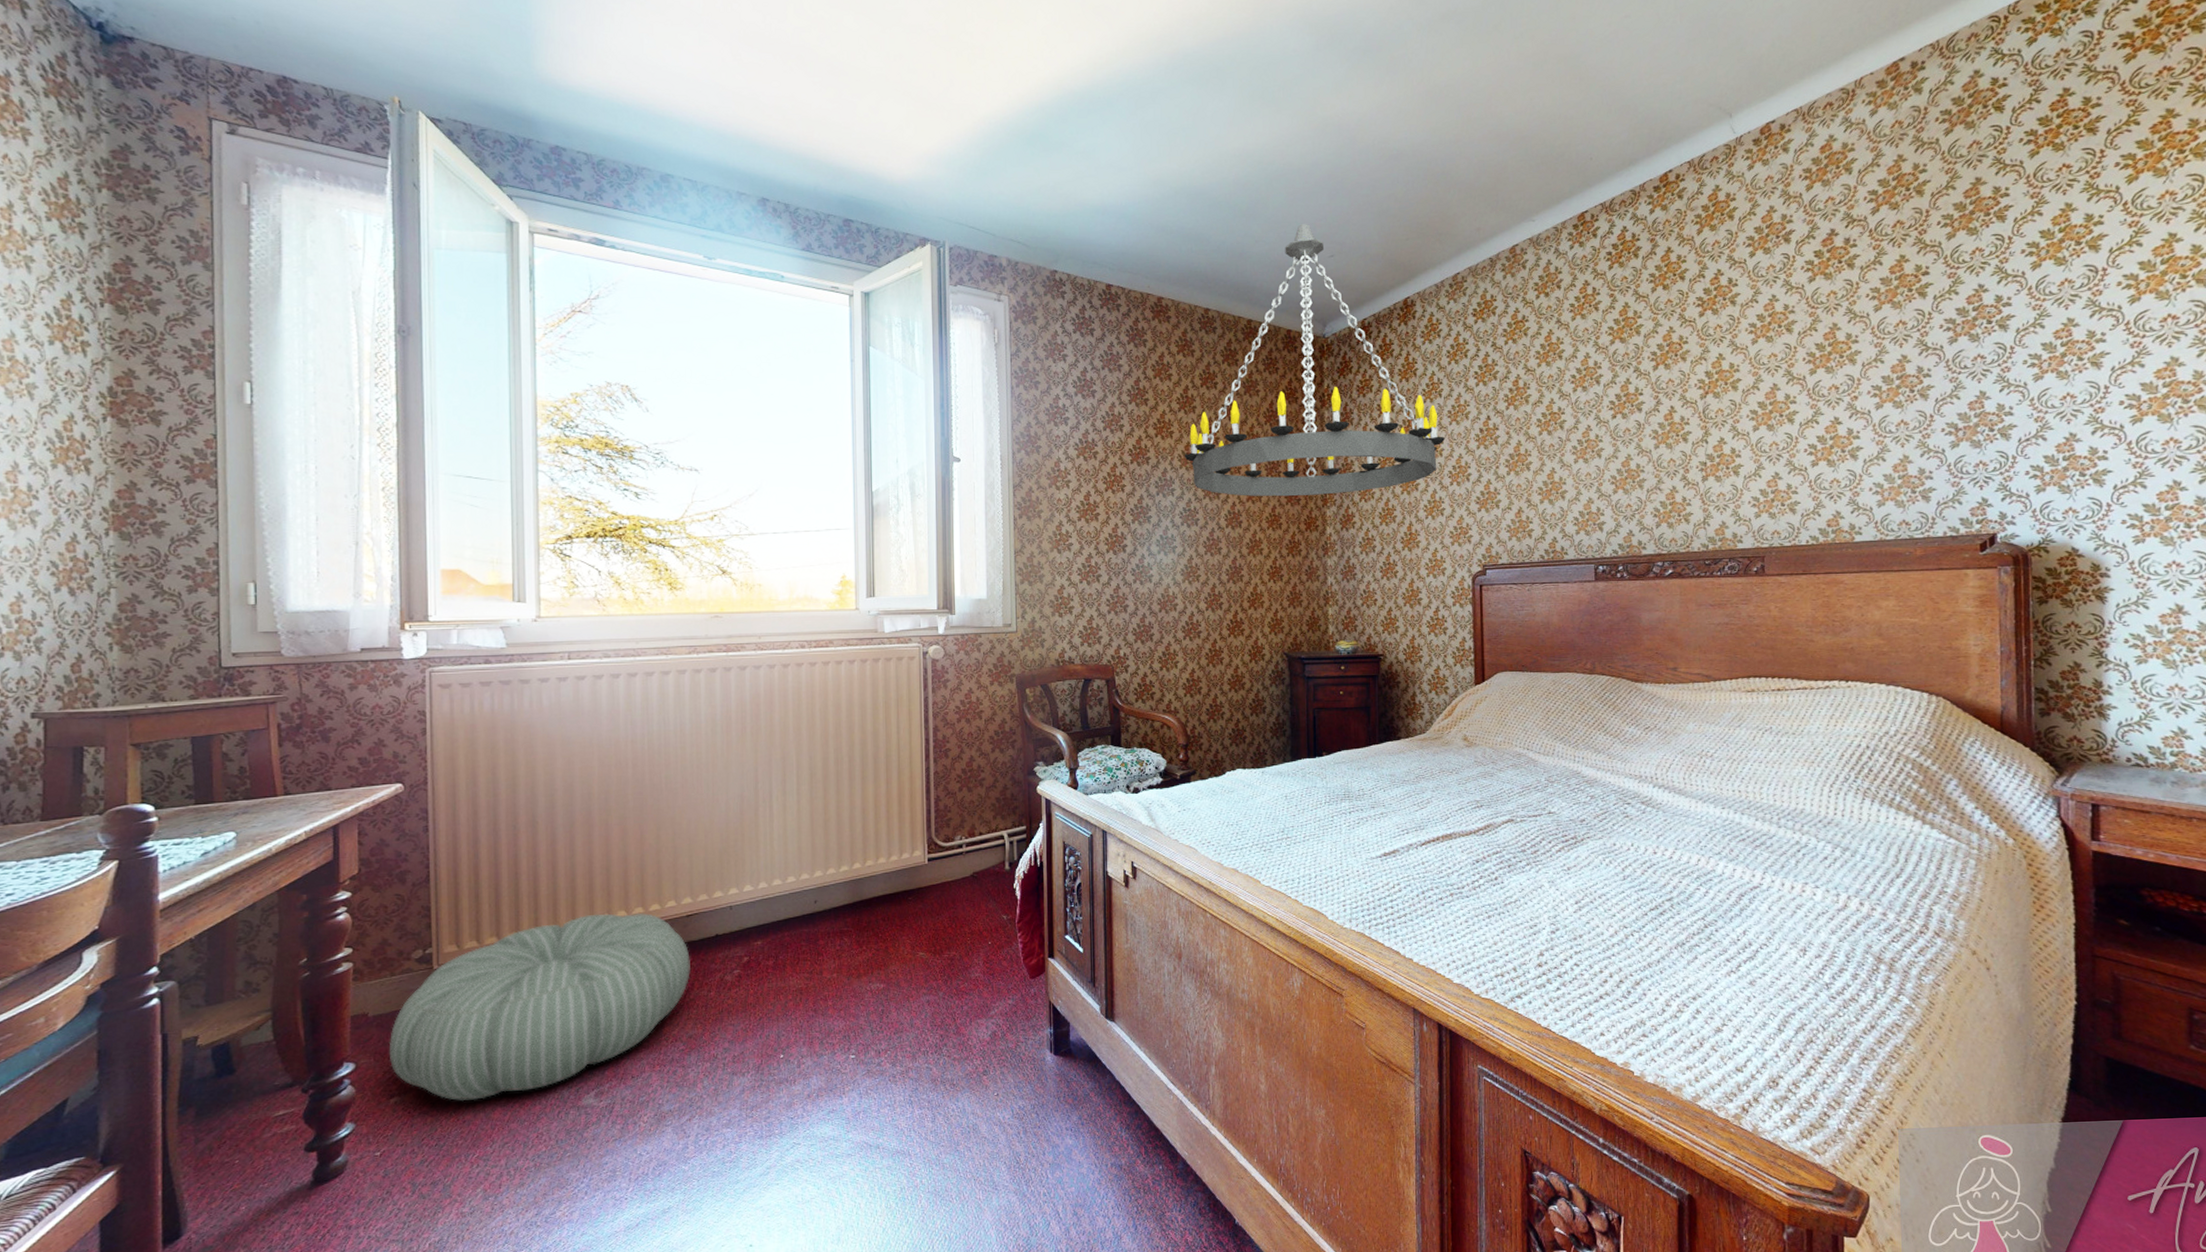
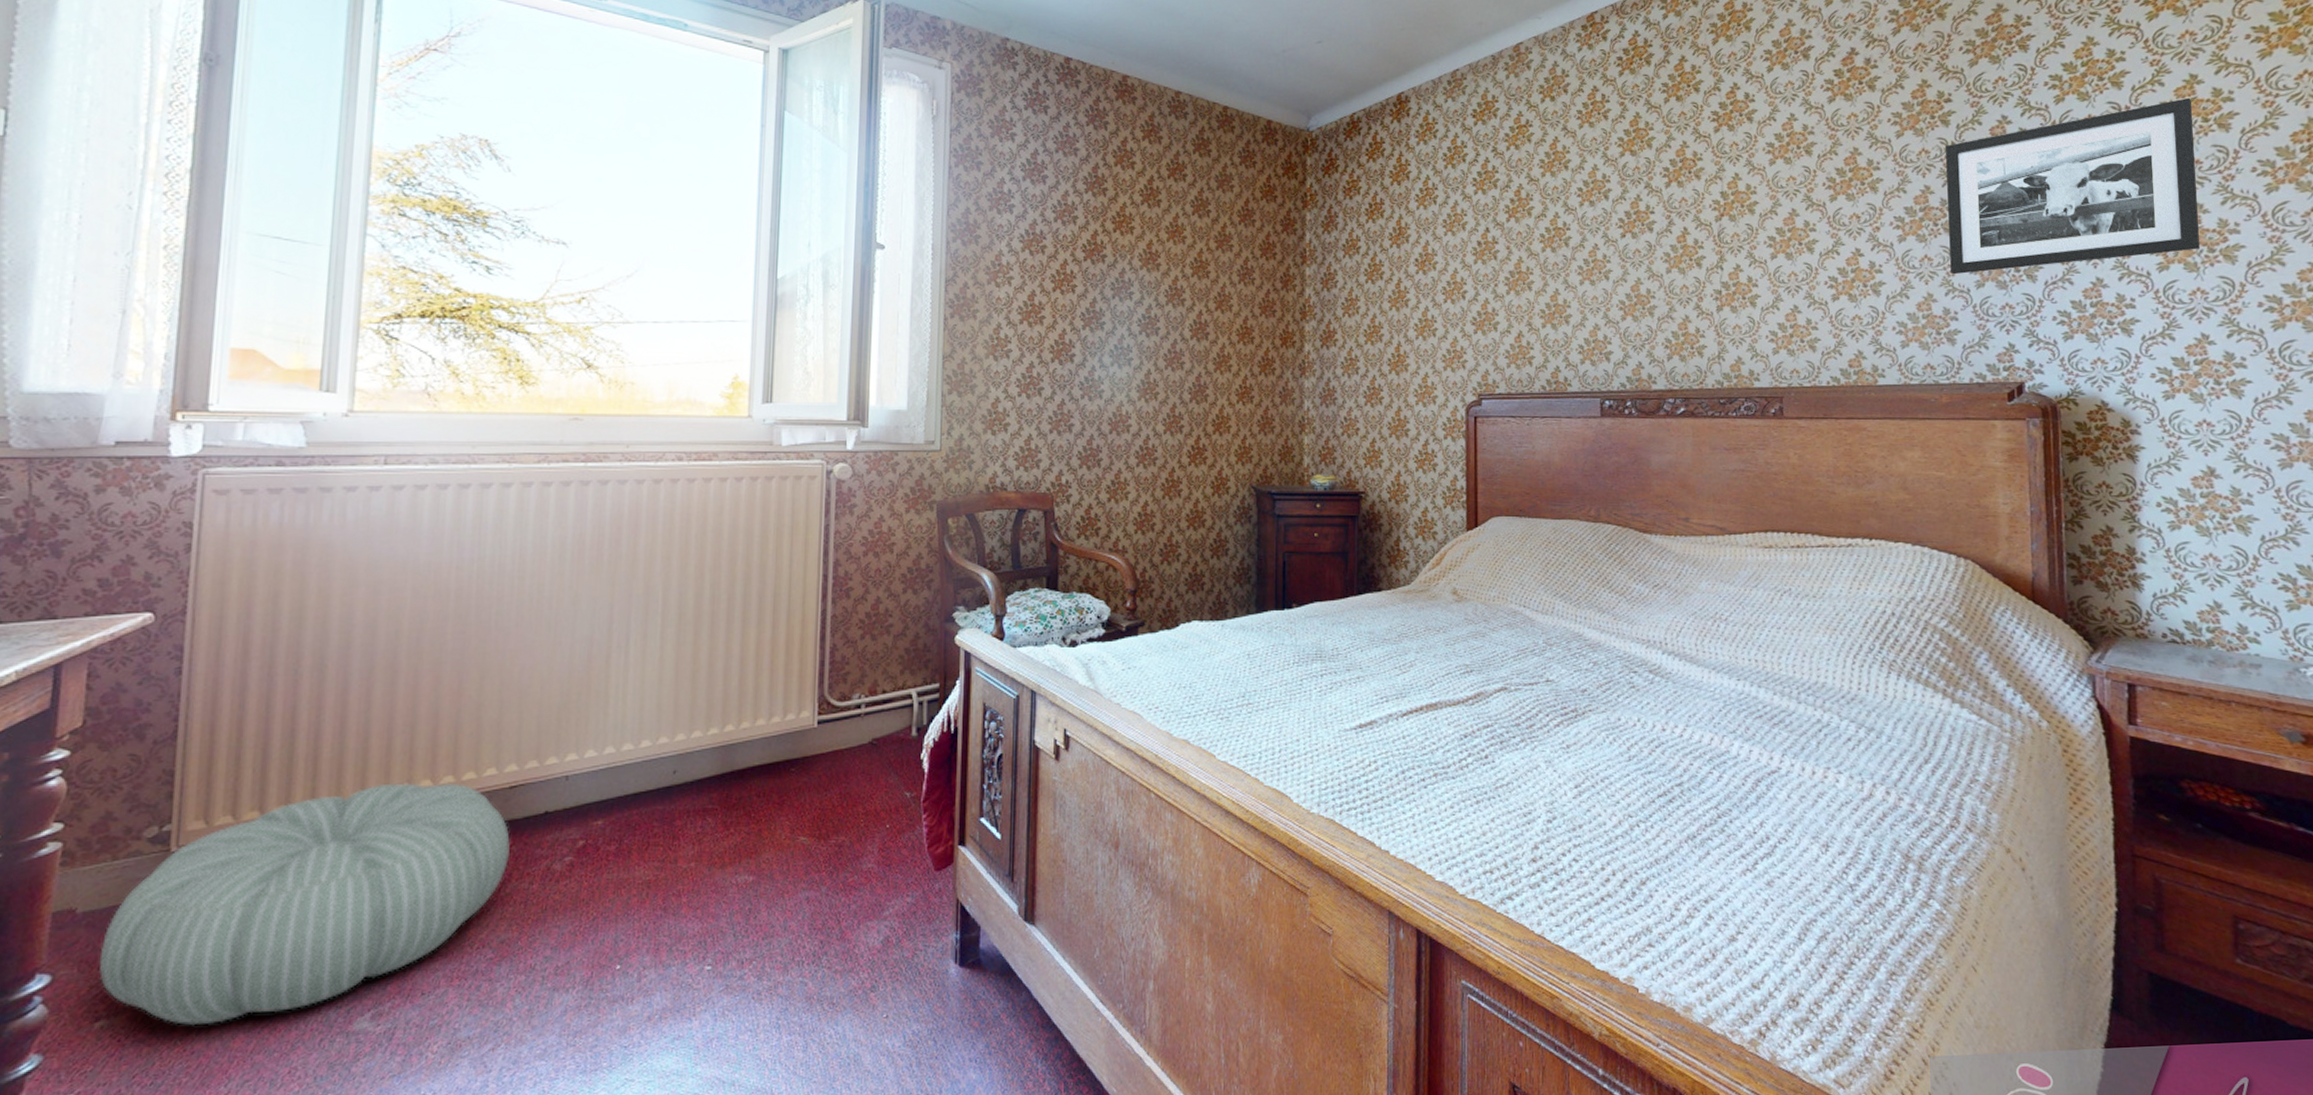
chandelier: present [1184,224,1445,497] -> none [1145,5,1439,308]
picture frame: none [1923,256,2174,437] -> present [1946,97,2200,275]

